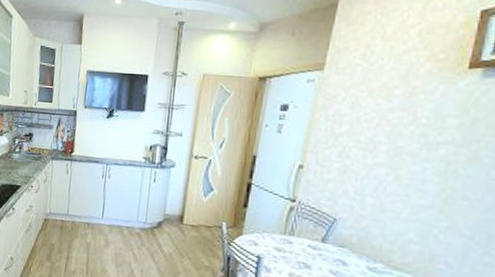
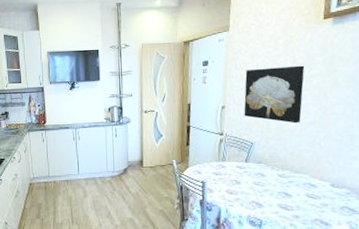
wall art: none [329,123,429,204] -> present [244,65,305,124]

